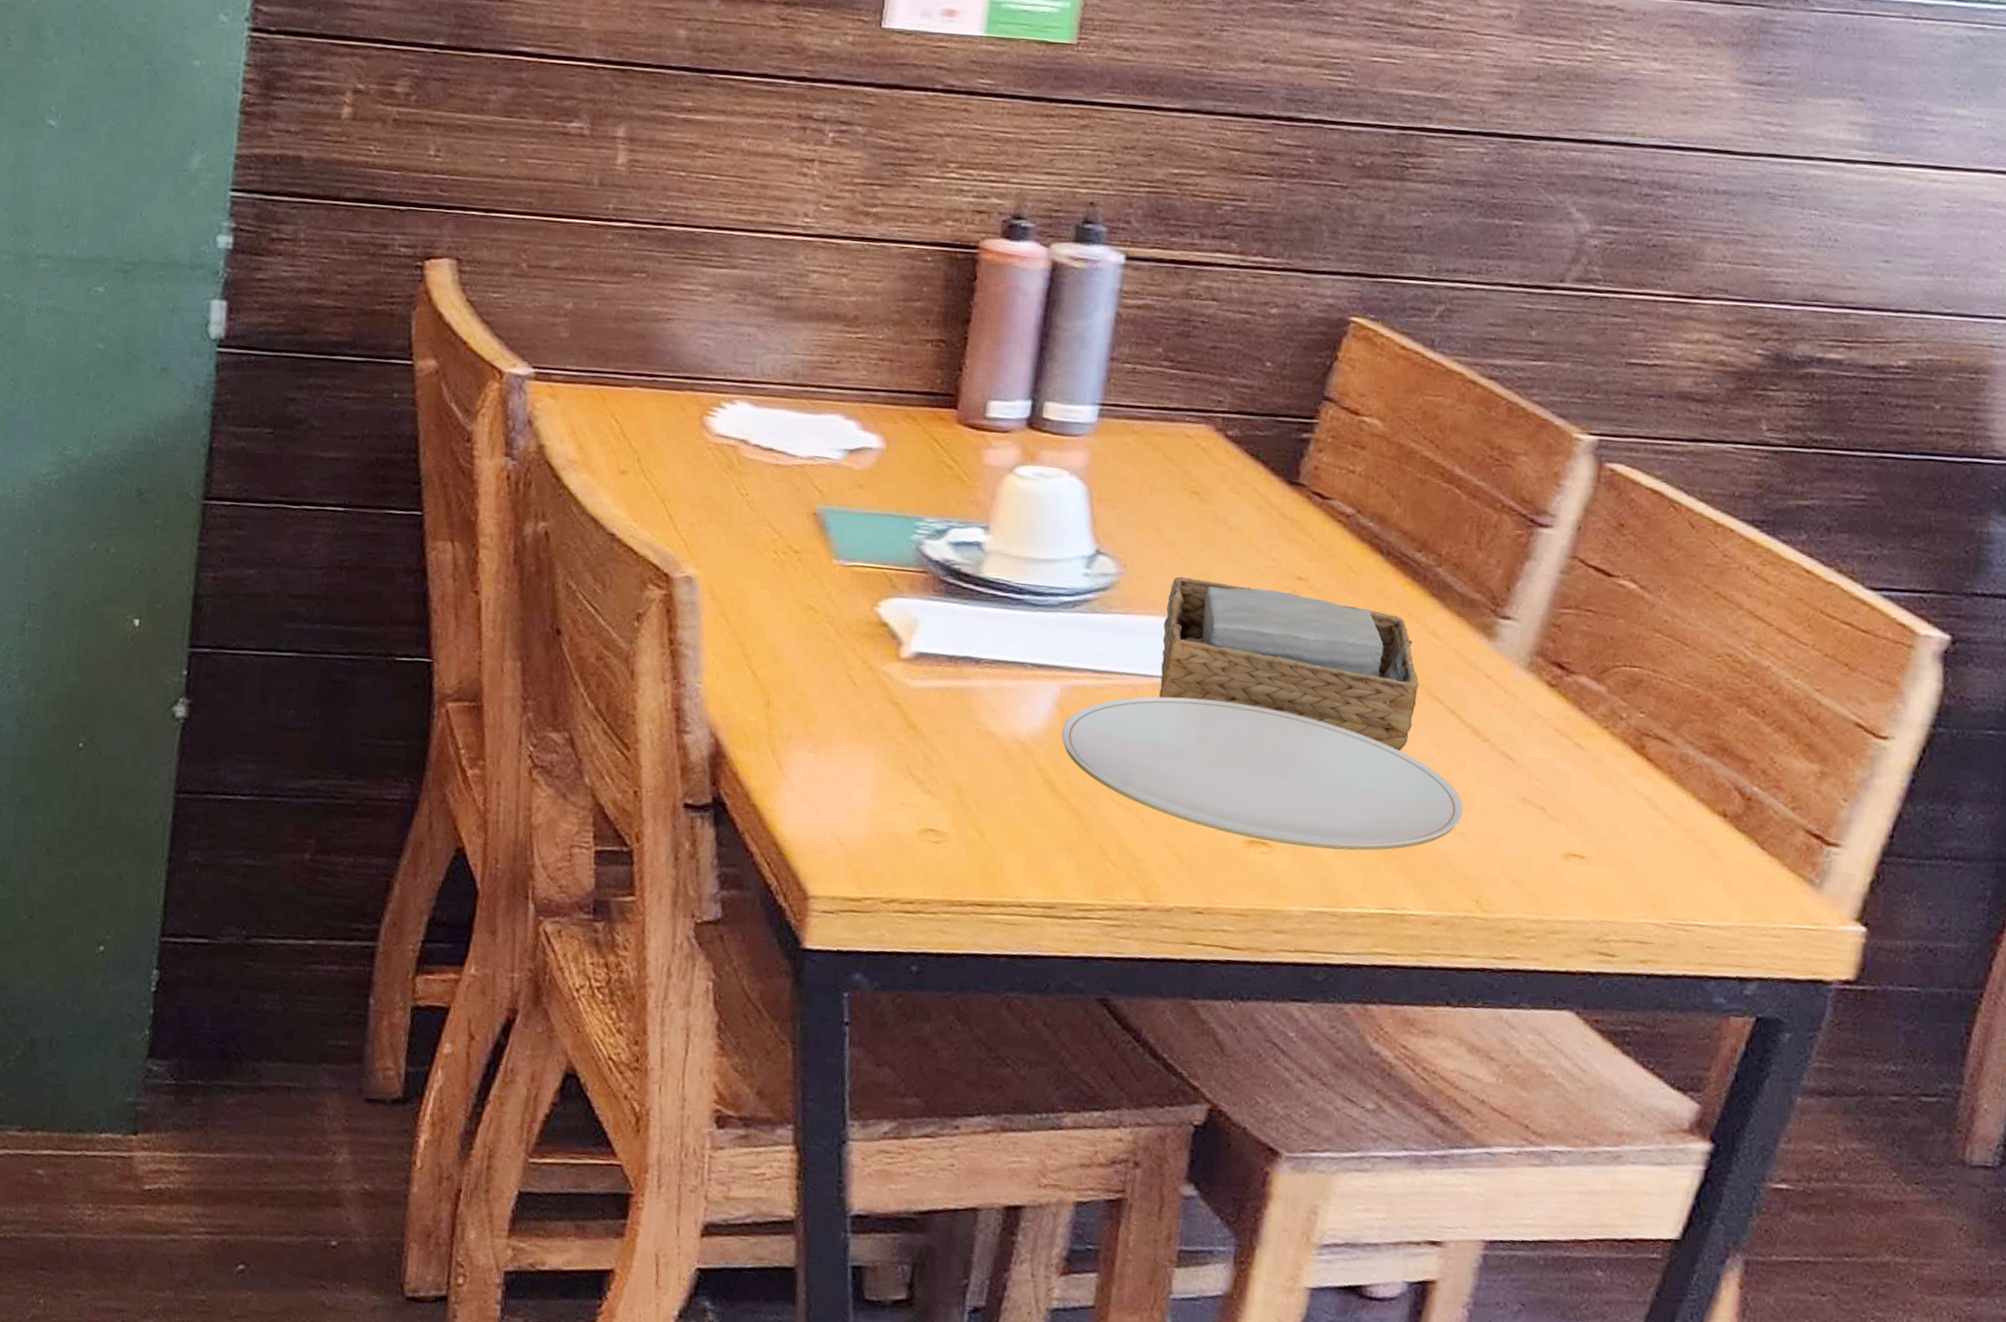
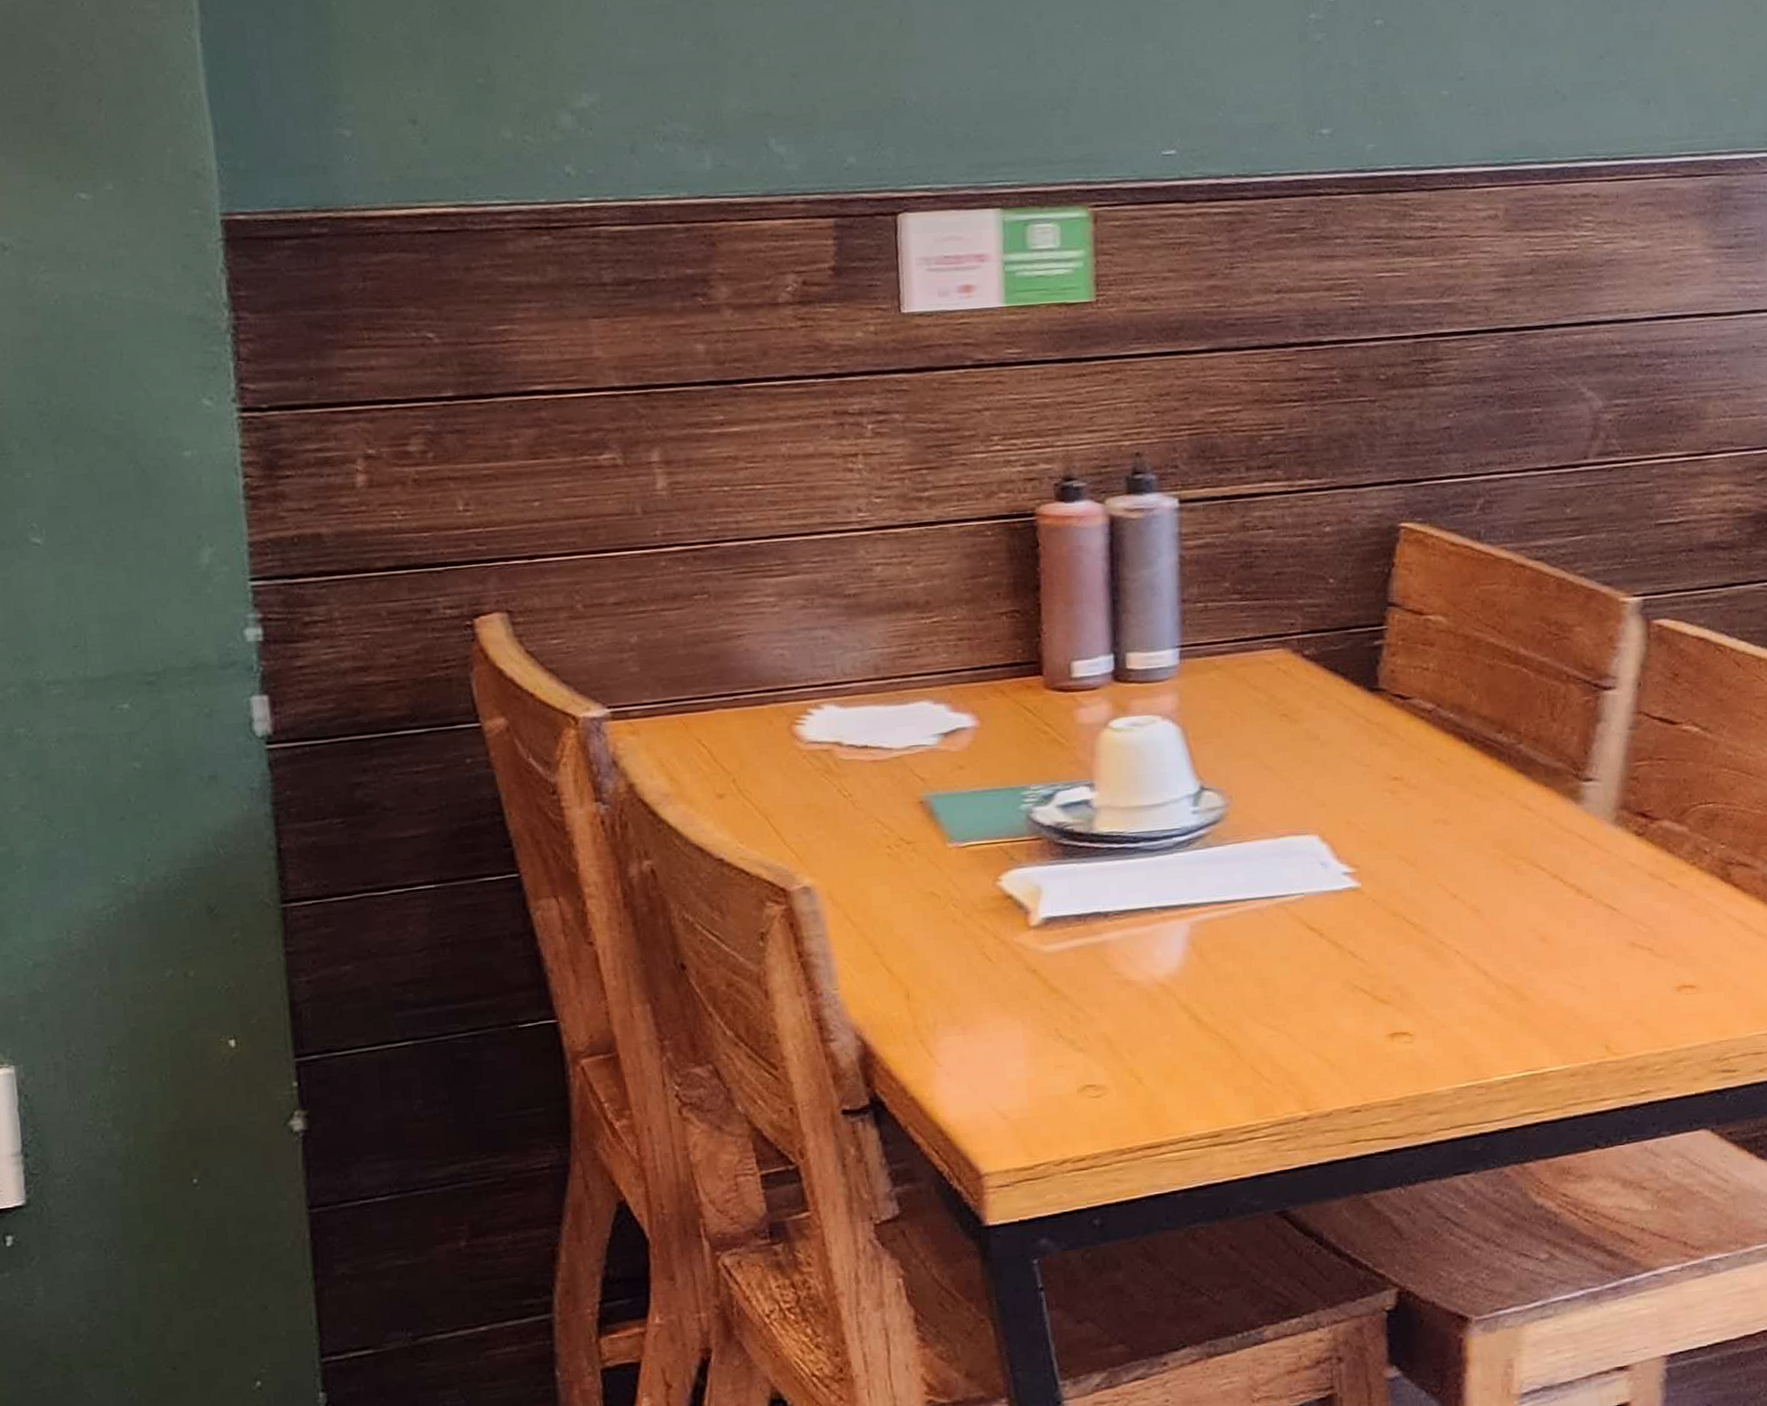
plate: present [1061,696,1464,851] -> none [1198,906,1581,1032]
napkin holder: present [1159,576,1419,751] -> none [1276,793,1521,923]

